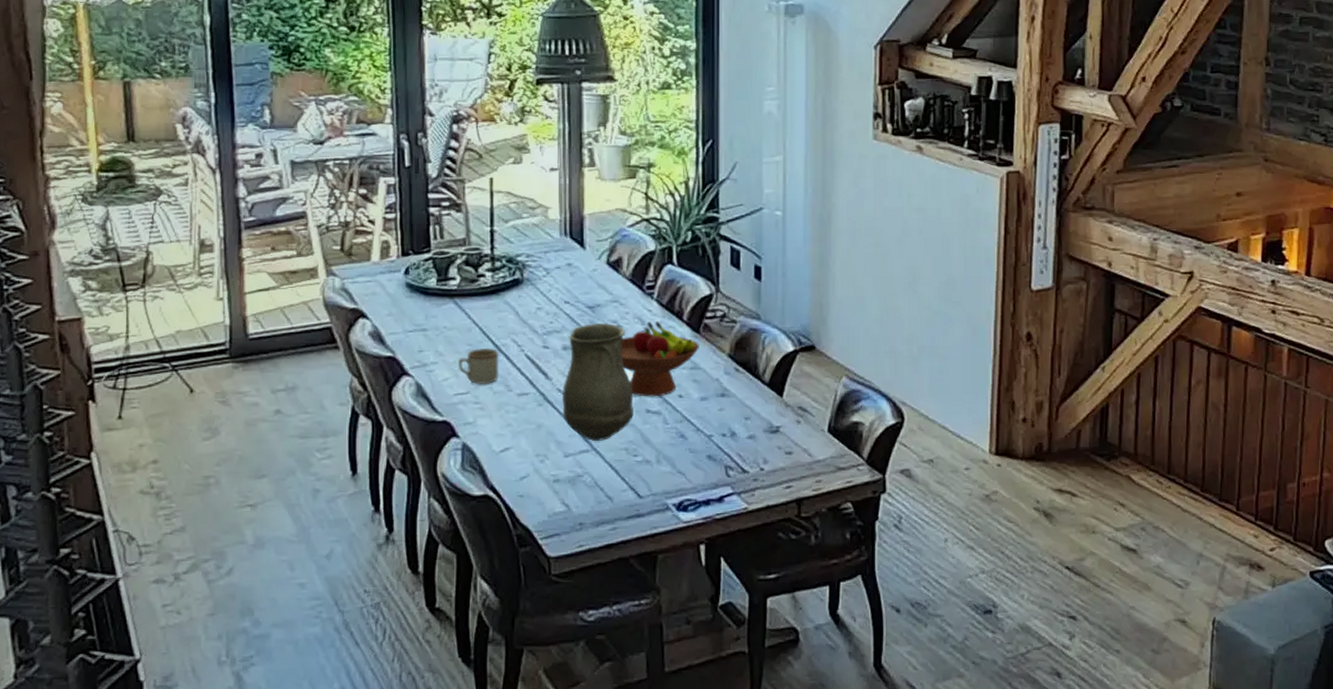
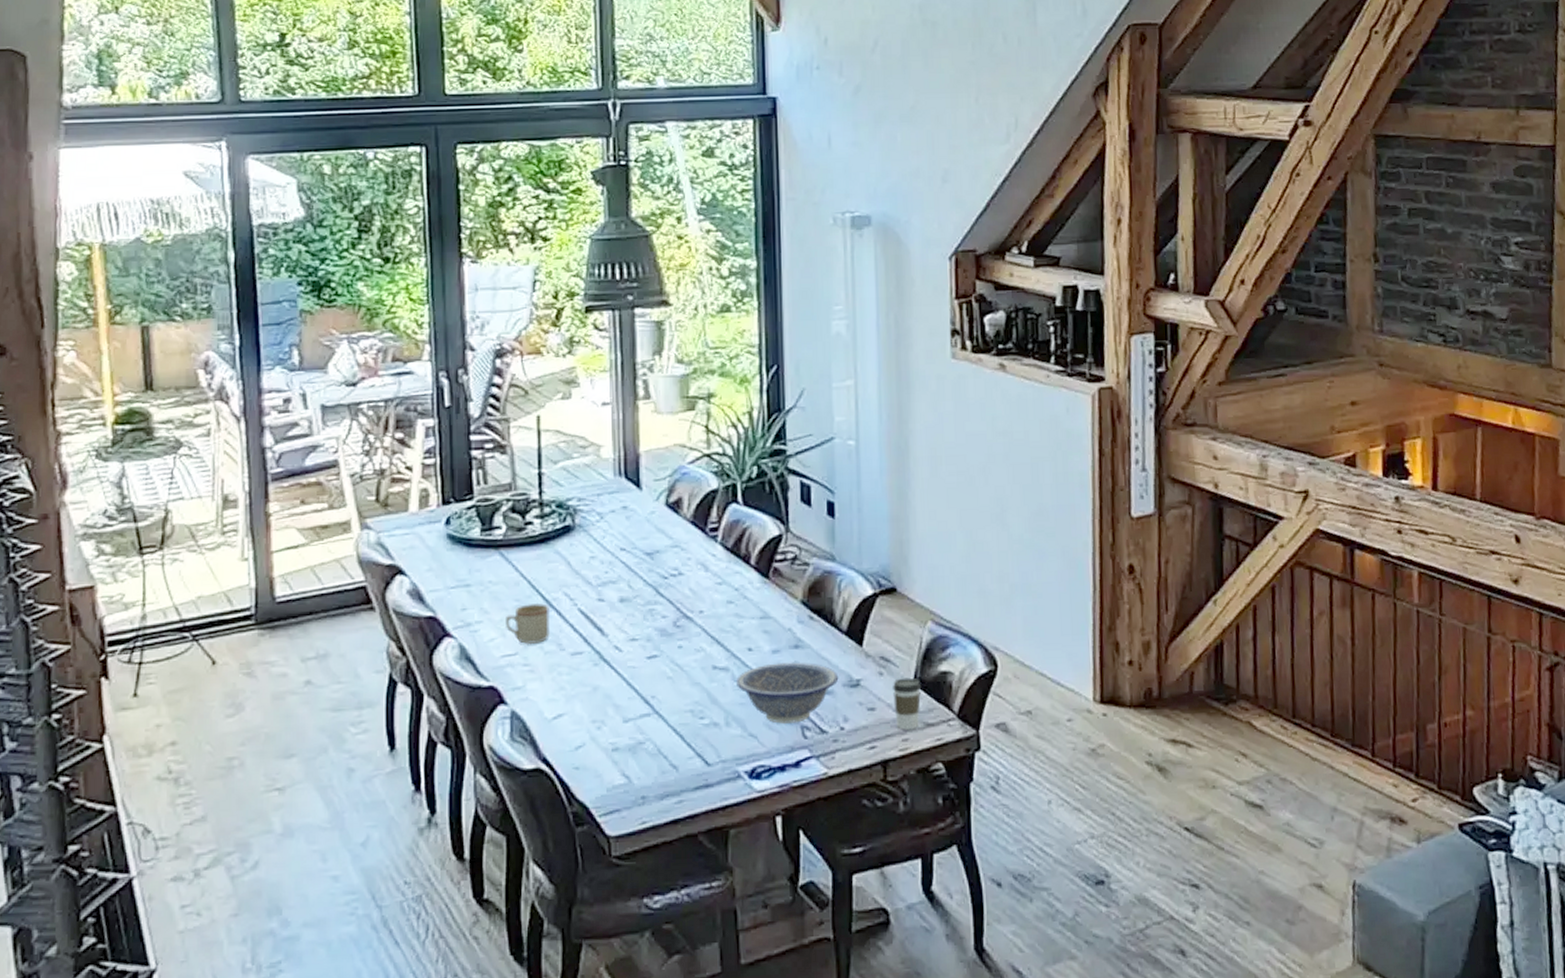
vase: present [562,322,634,441] -> none [620,570,699,703]
fruit bowl: present [621,321,700,397] -> none [683,566,770,652]
decorative bowl: none [668,409,760,463] -> present [736,662,839,724]
coffee cup: none [809,426,835,472] -> present [893,677,922,730]

